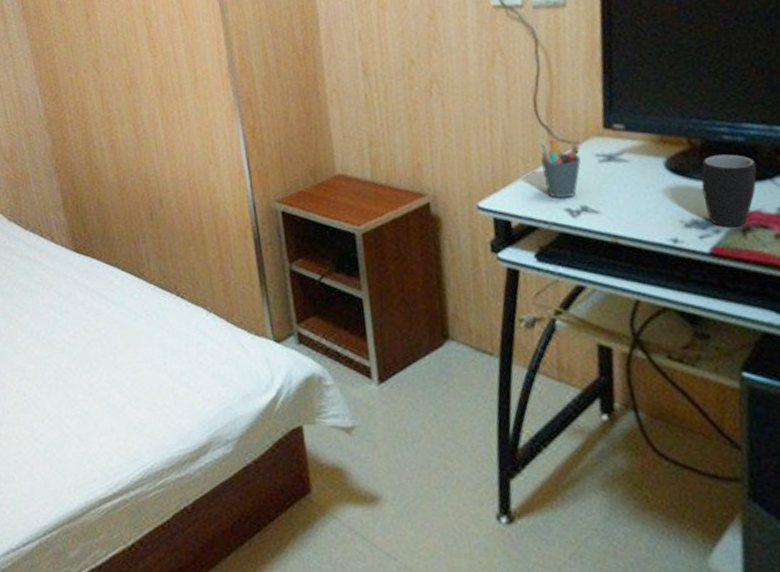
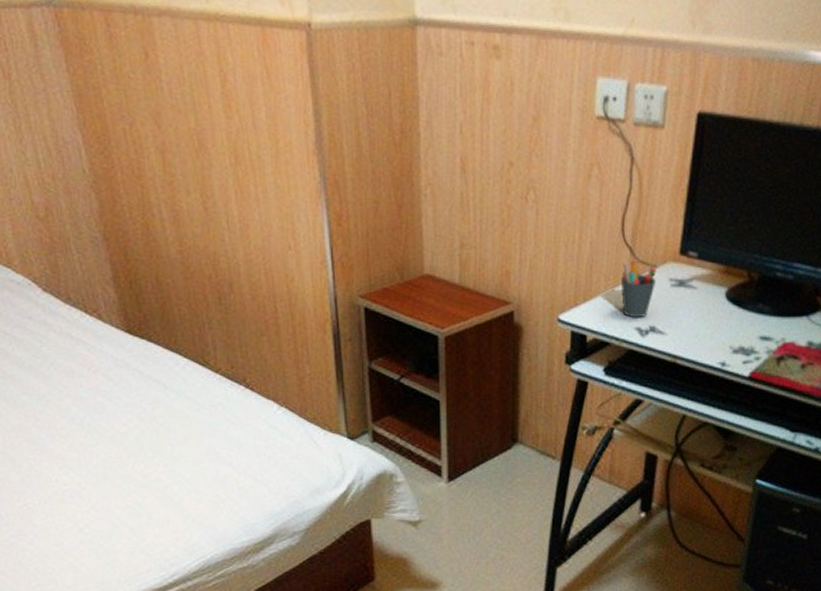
mug: present [701,154,757,228] -> none [752,290,799,356]

